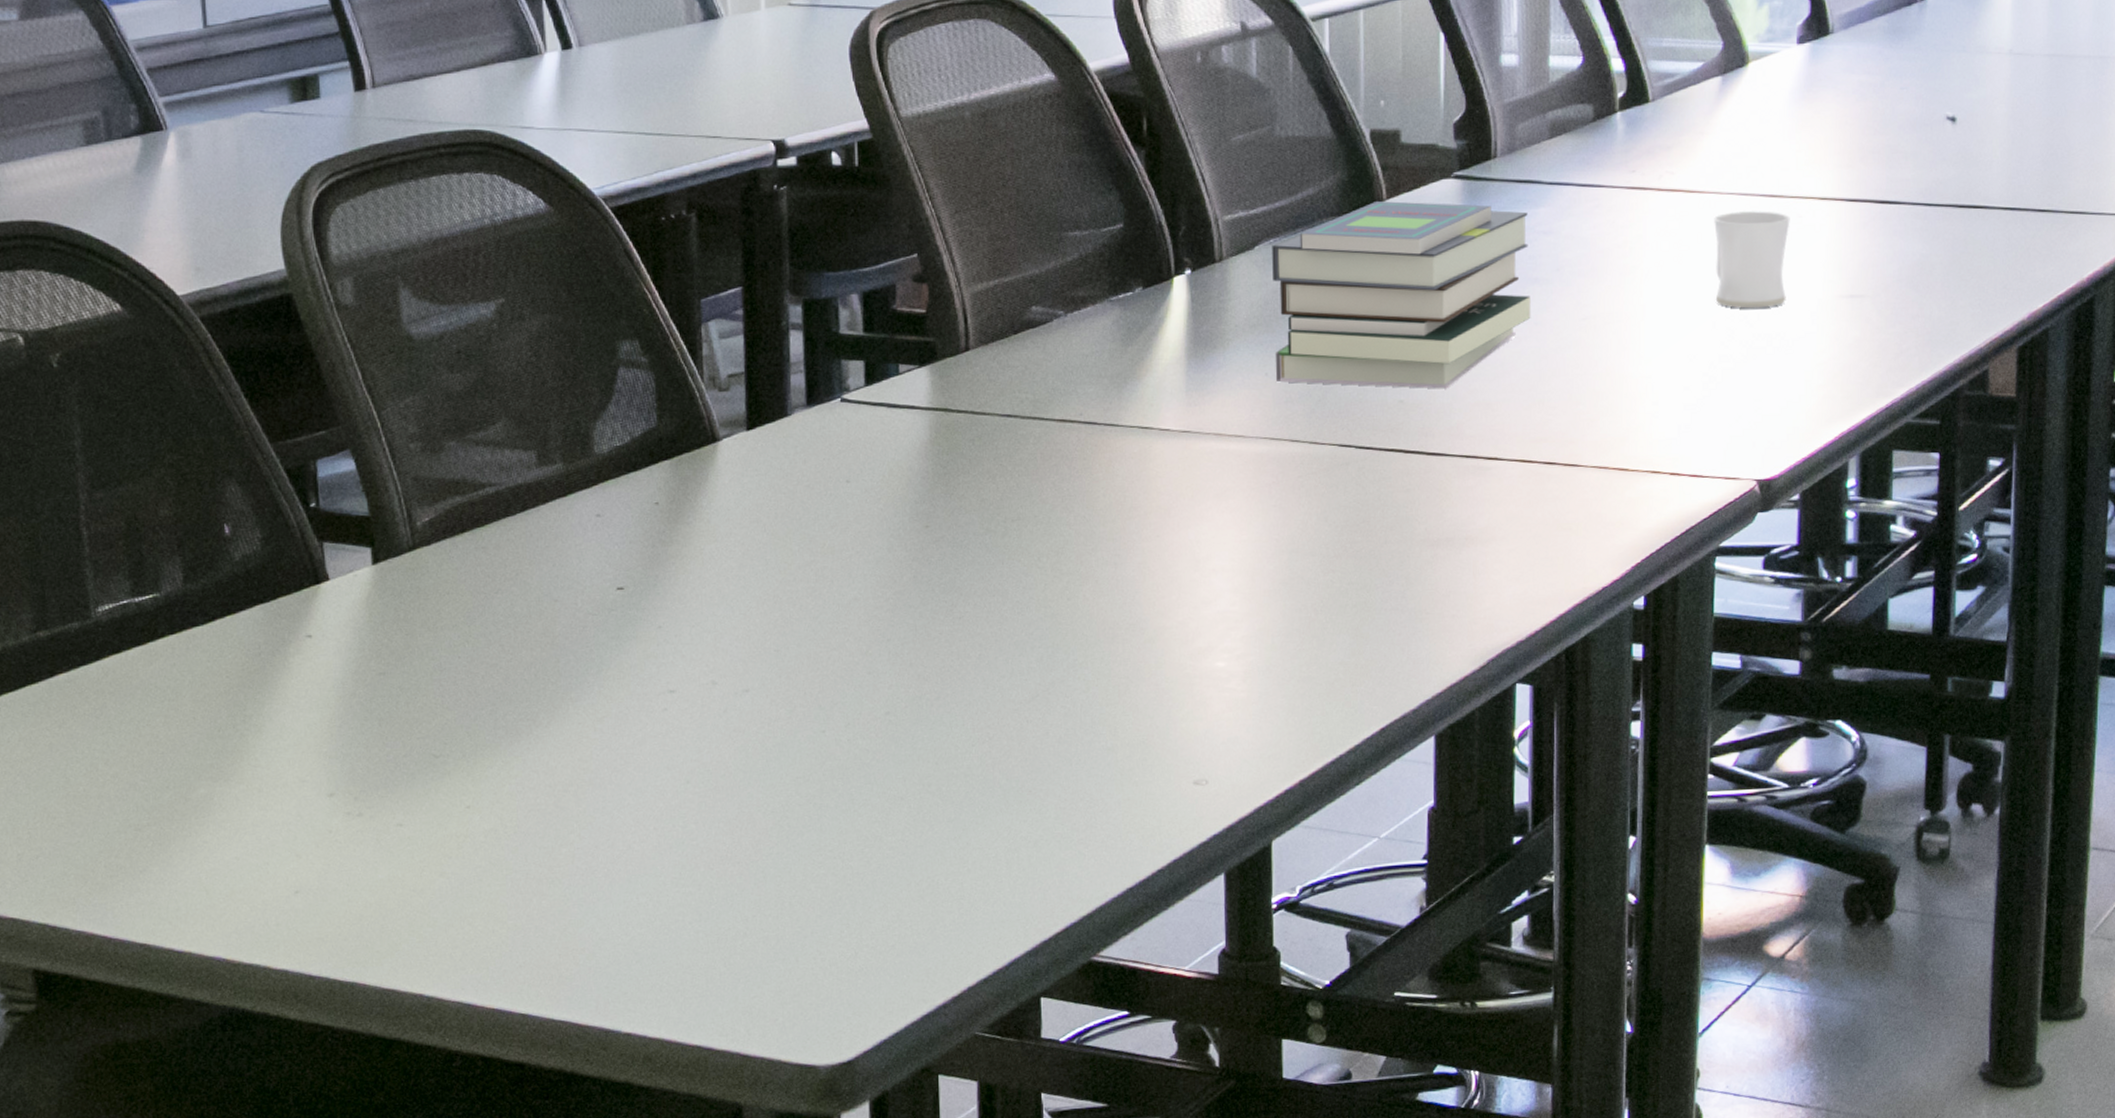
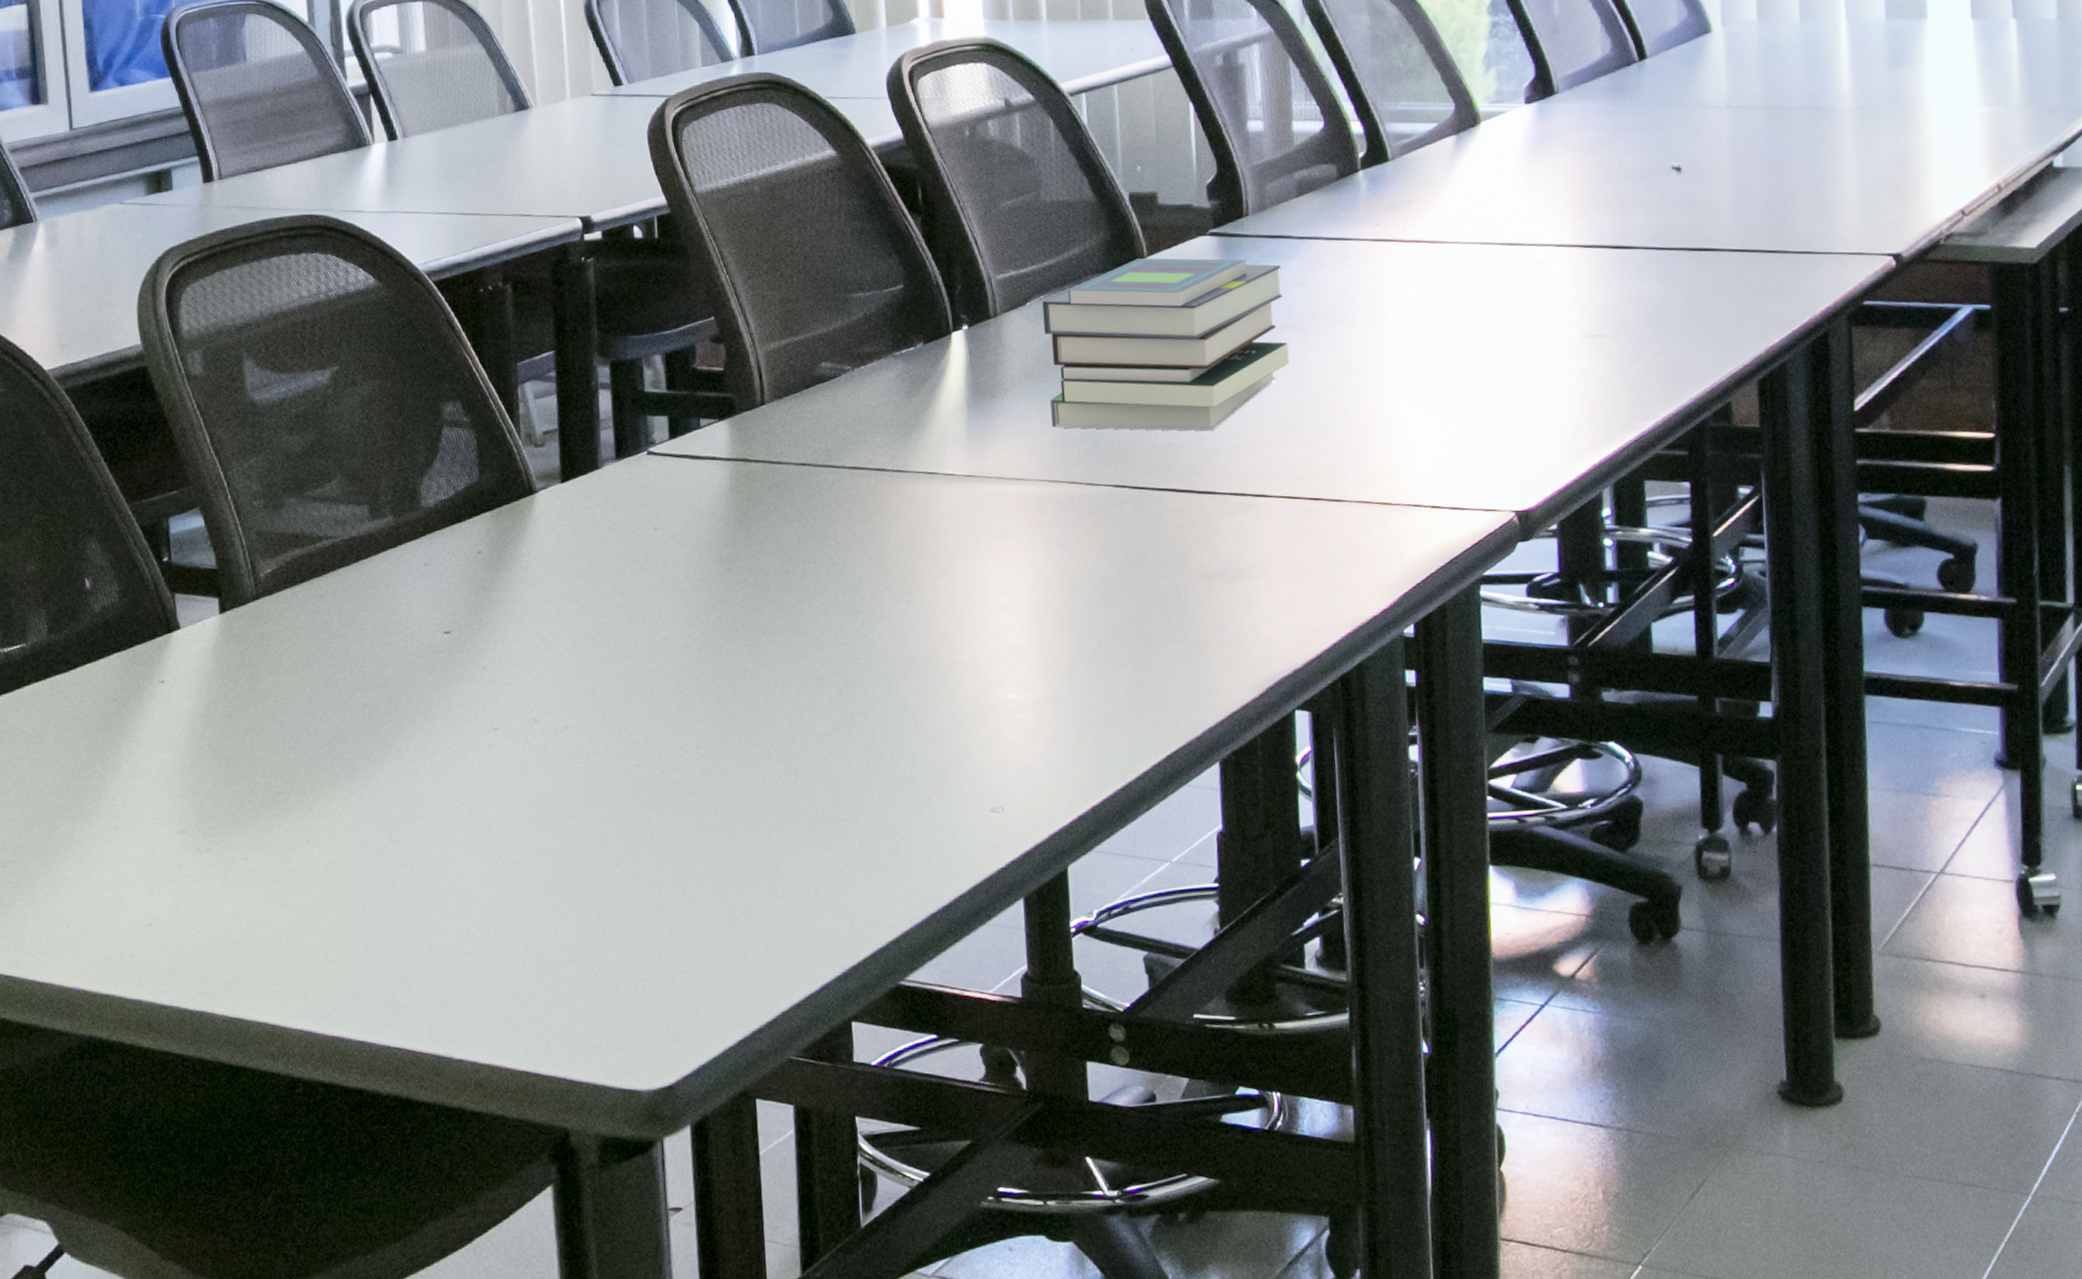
mug: present [1714,211,1790,309] -> none [1457,258,1531,350]

